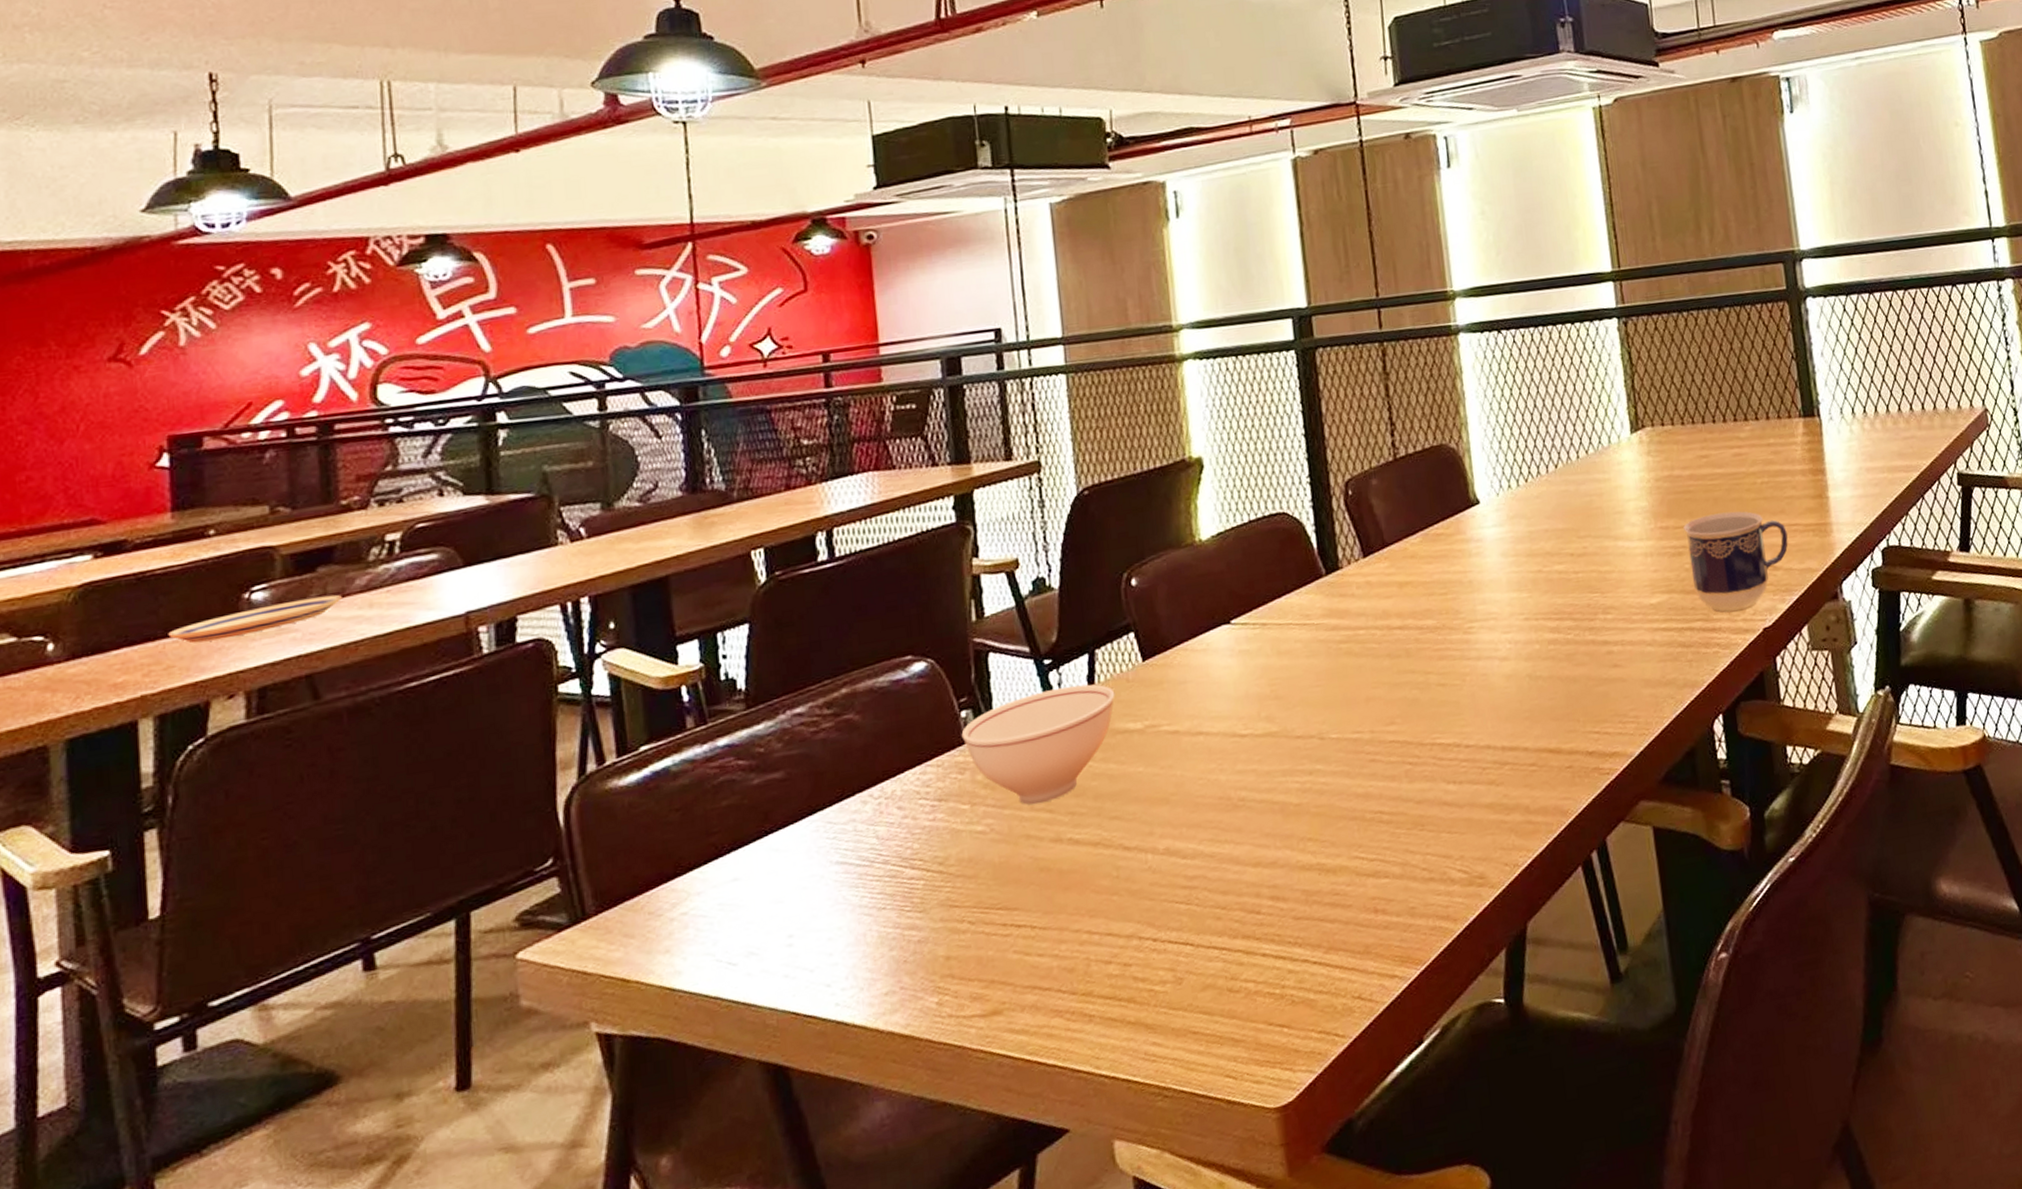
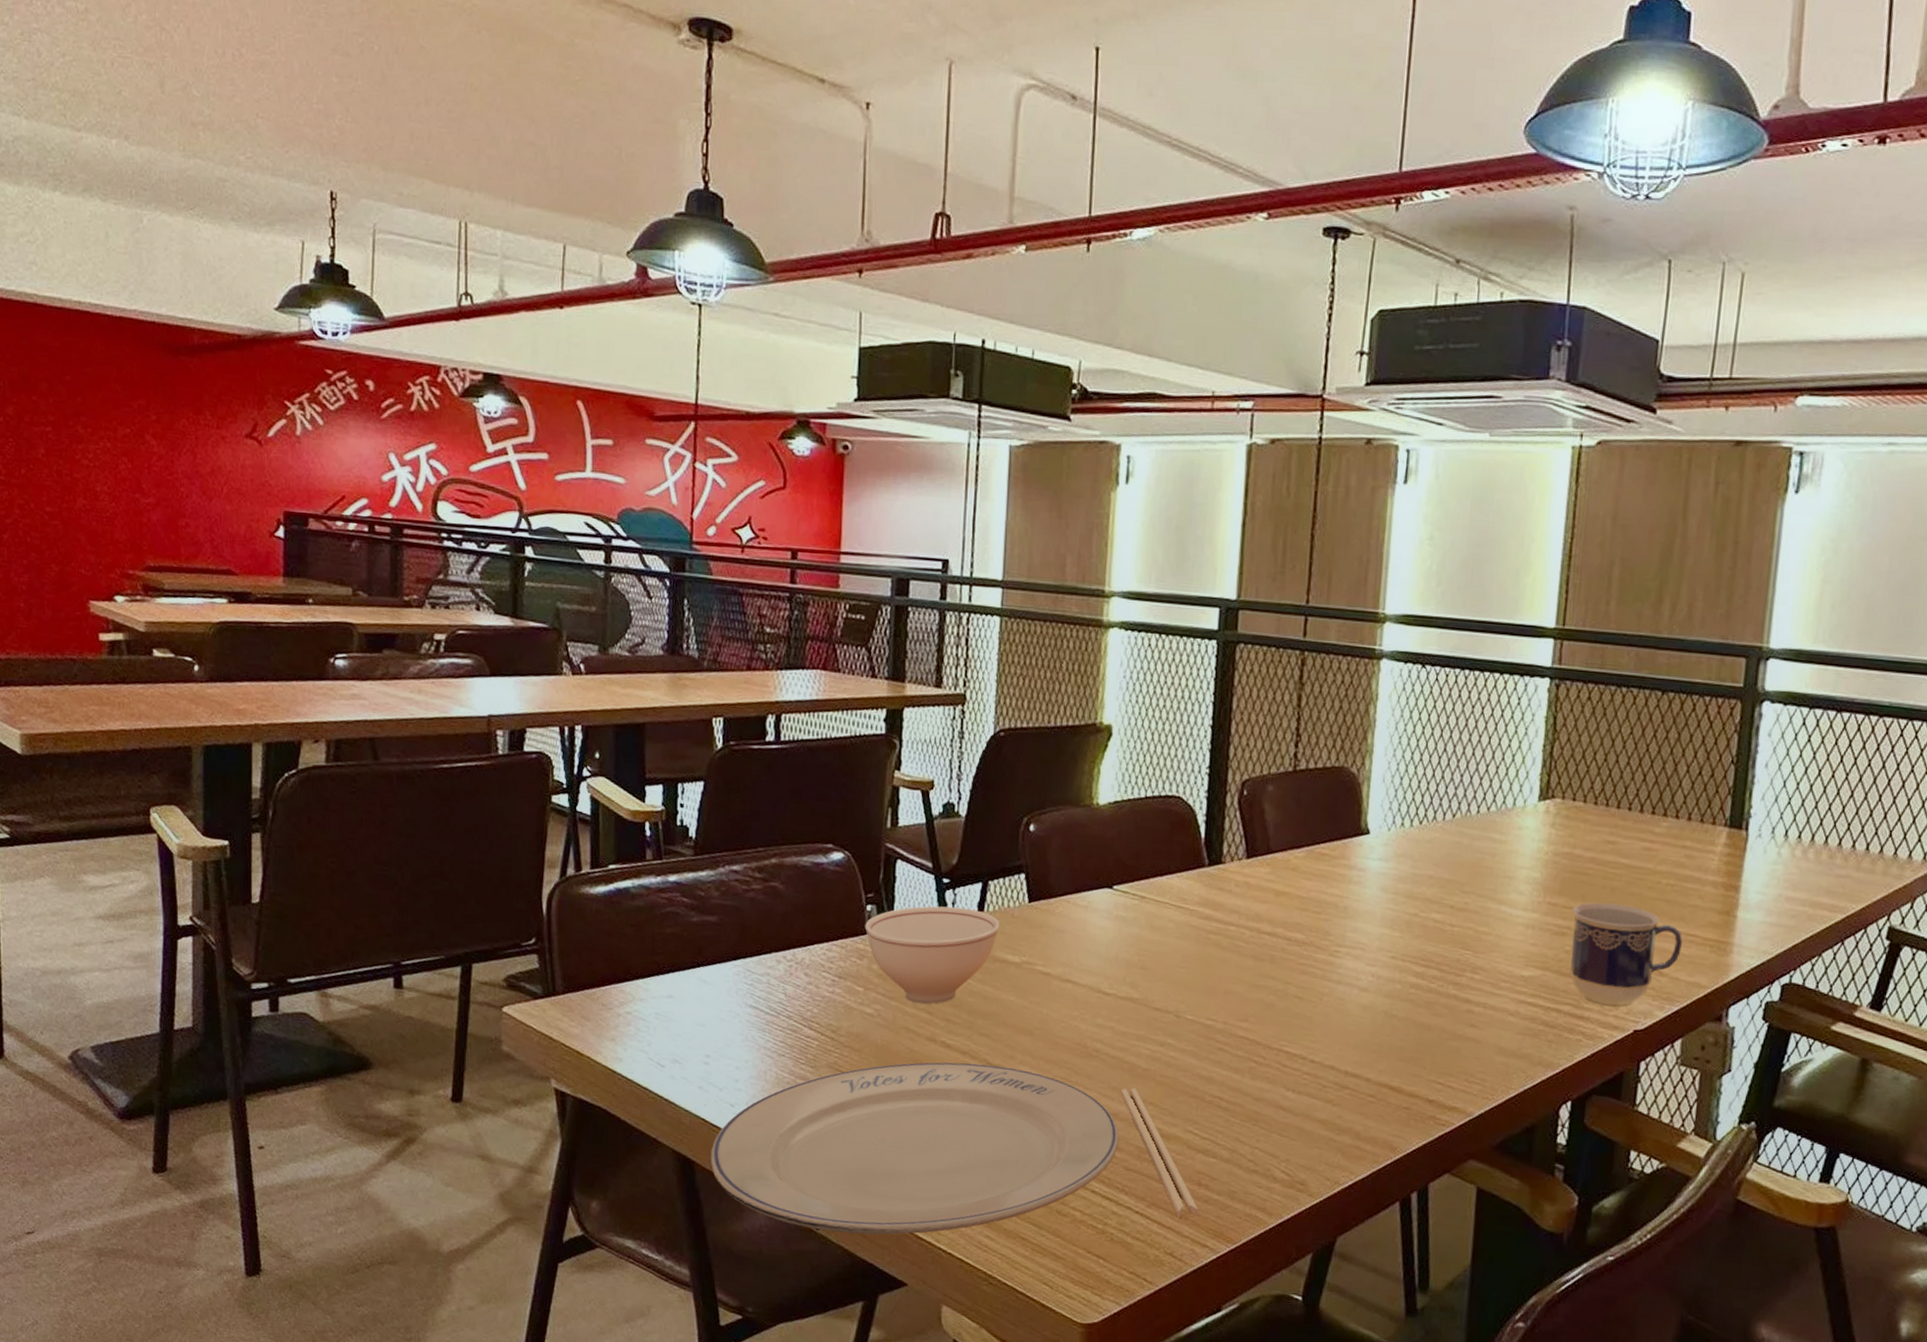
plate: present [168,594,342,644] -> none [276,672,399,693]
plate: none [807,842,1283,1106] -> present [709,1062,1120,1235]
chopsticks: none [1274,827,1381,955] -> present [1120,1087,1199,1218]

